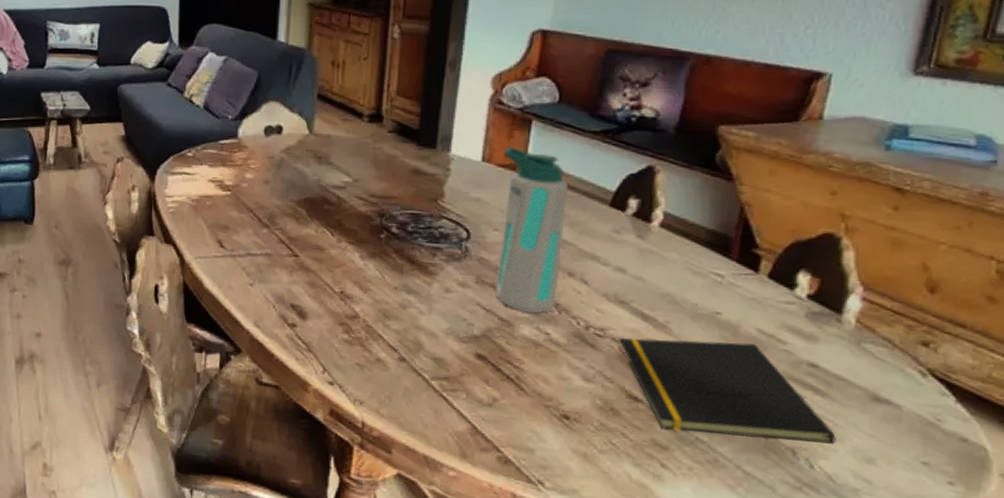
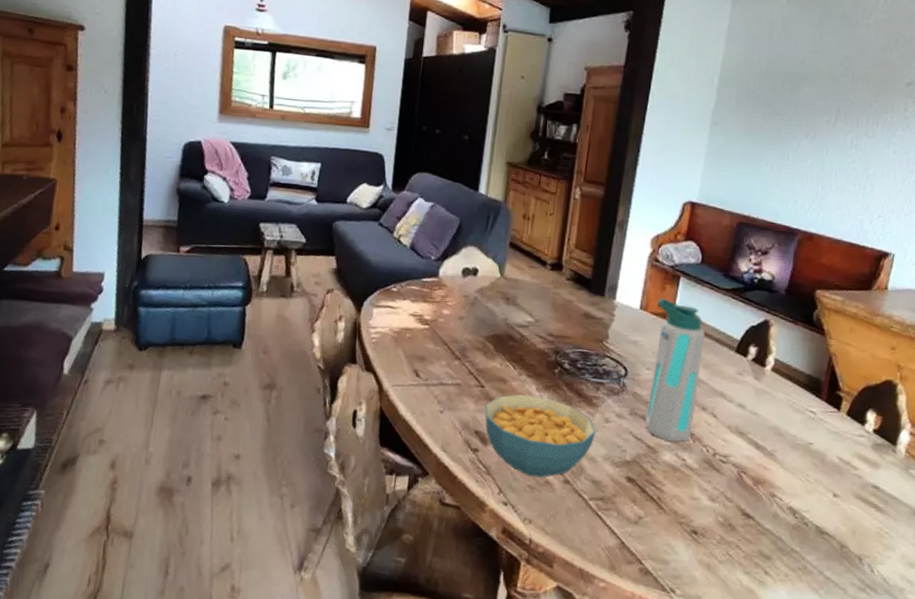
cereal bowl: none [301,262,434,355] -> present [485,394,596,478]
notepad: present [620,337,836,444] -> none [738,463,890,552]

